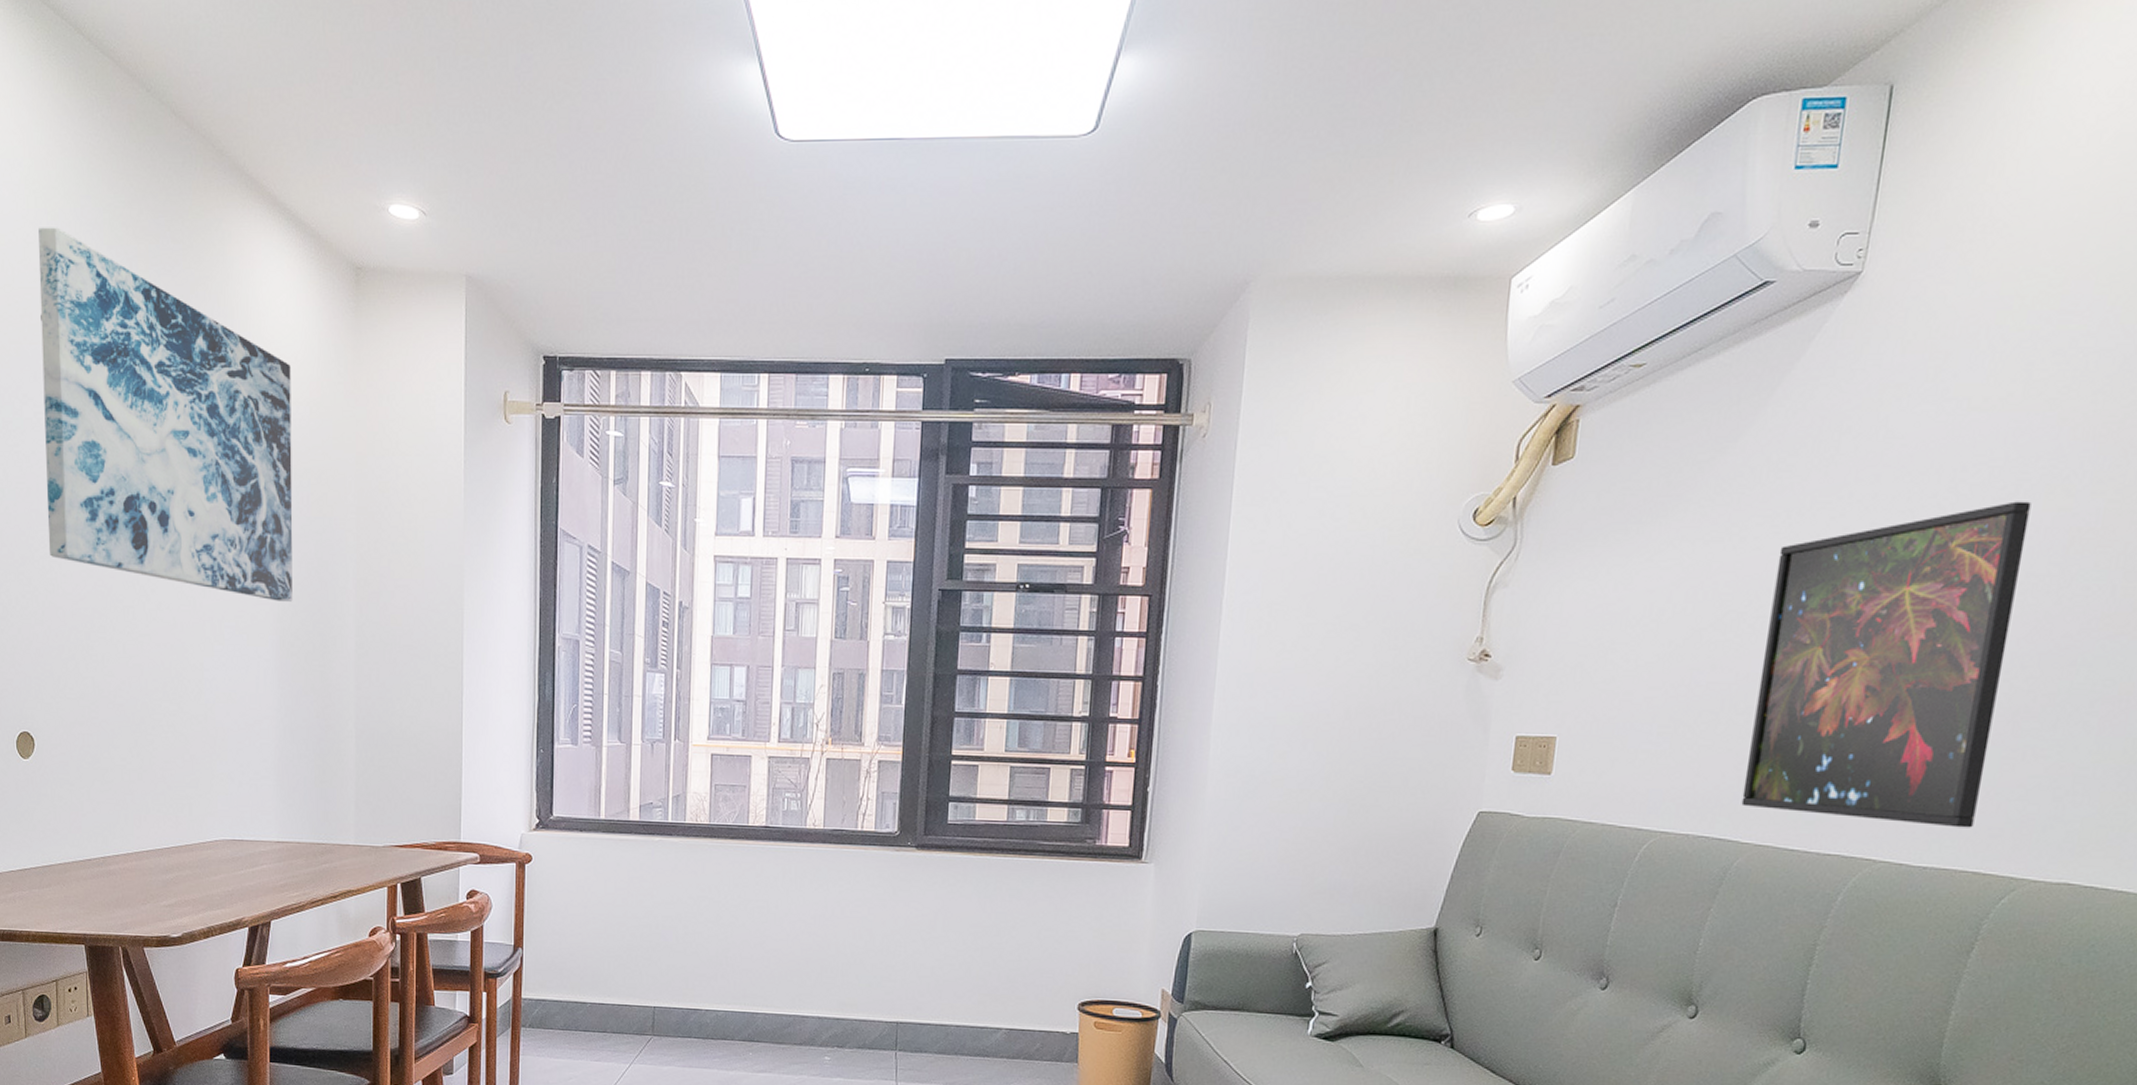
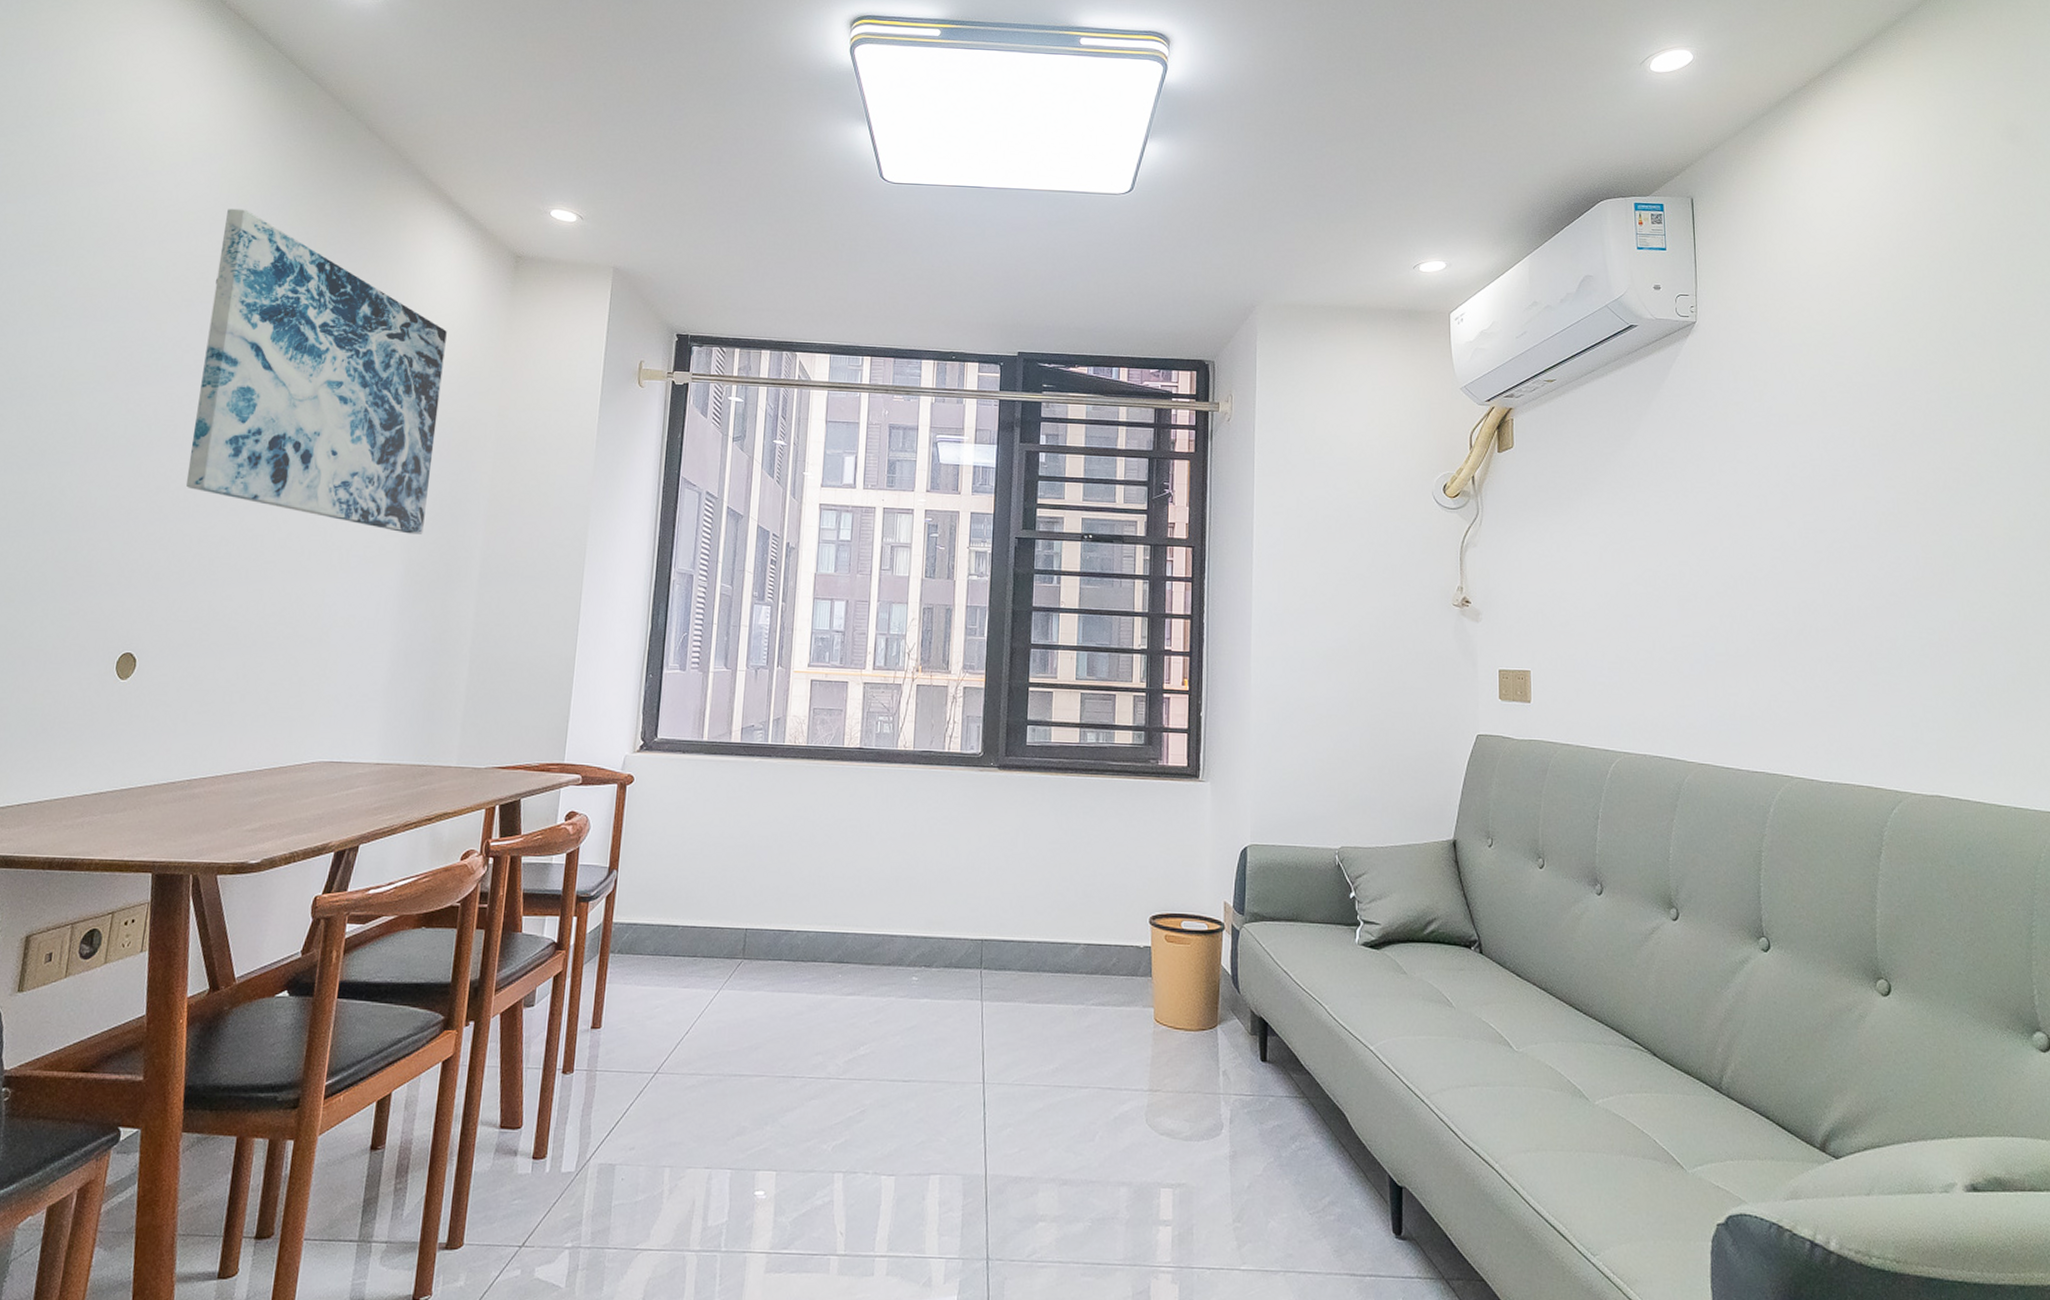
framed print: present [1741,501,2031,828] -> none [1675,491,1859,749]

